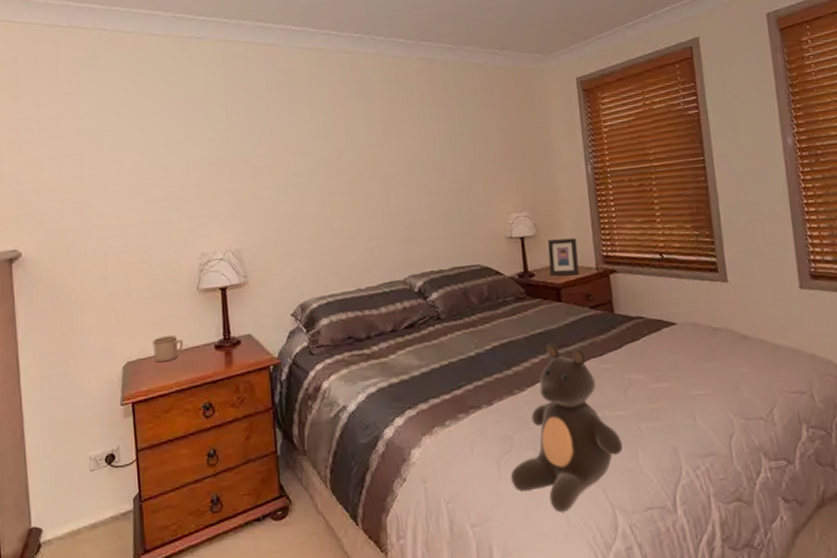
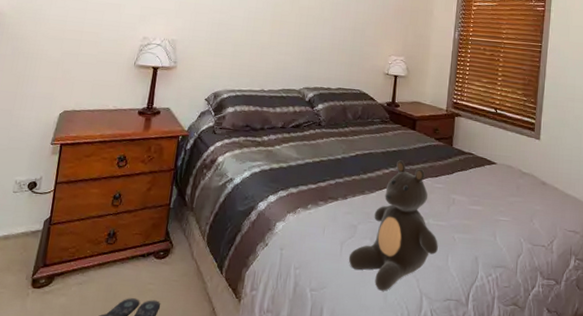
mug: present [153,334,184,363] -> none [87,95,114,117]
picture frame: present [547,238,580,276] -> none [410,82,436,112]

